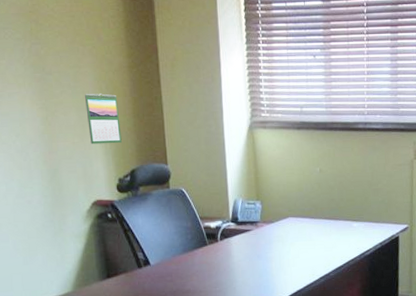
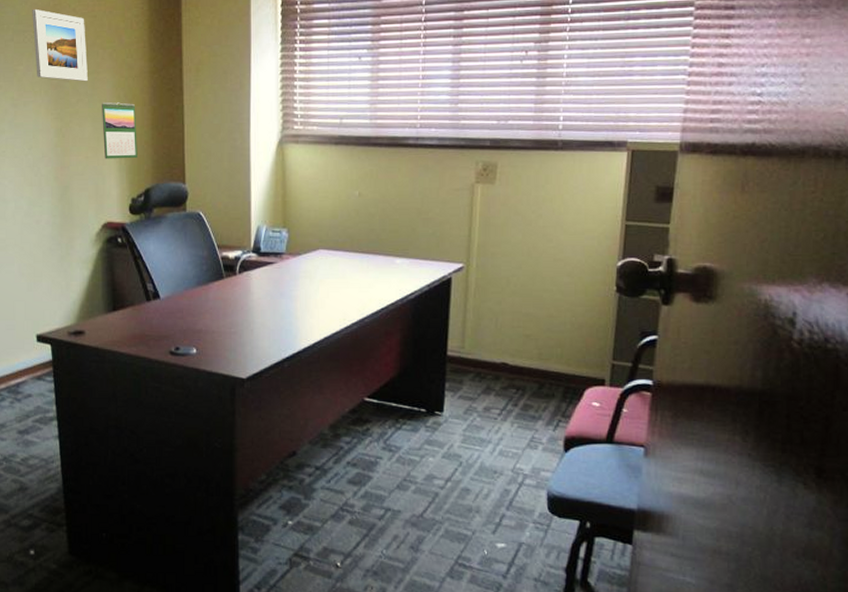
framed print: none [11,9,70,75] -> present [32,9,88,82]

